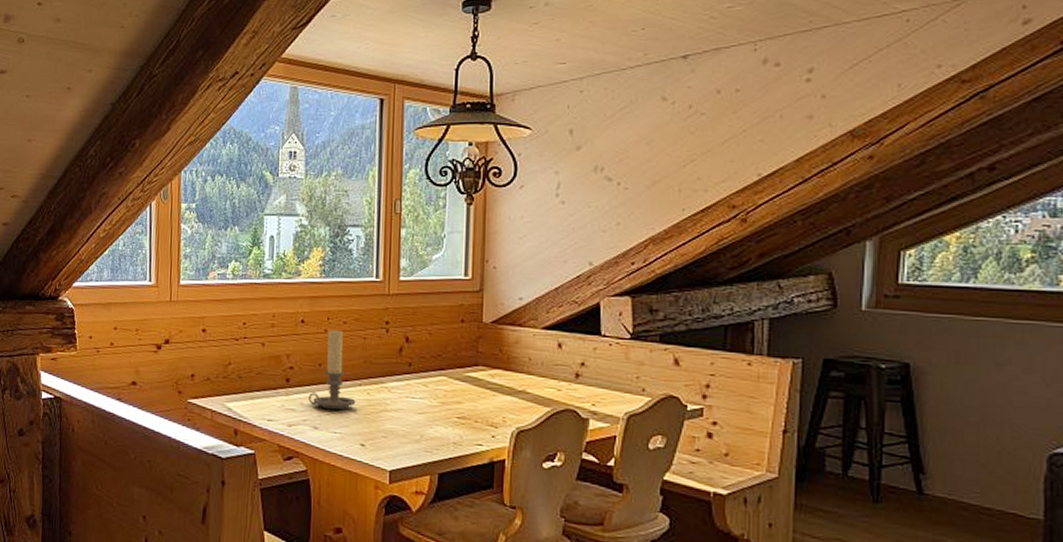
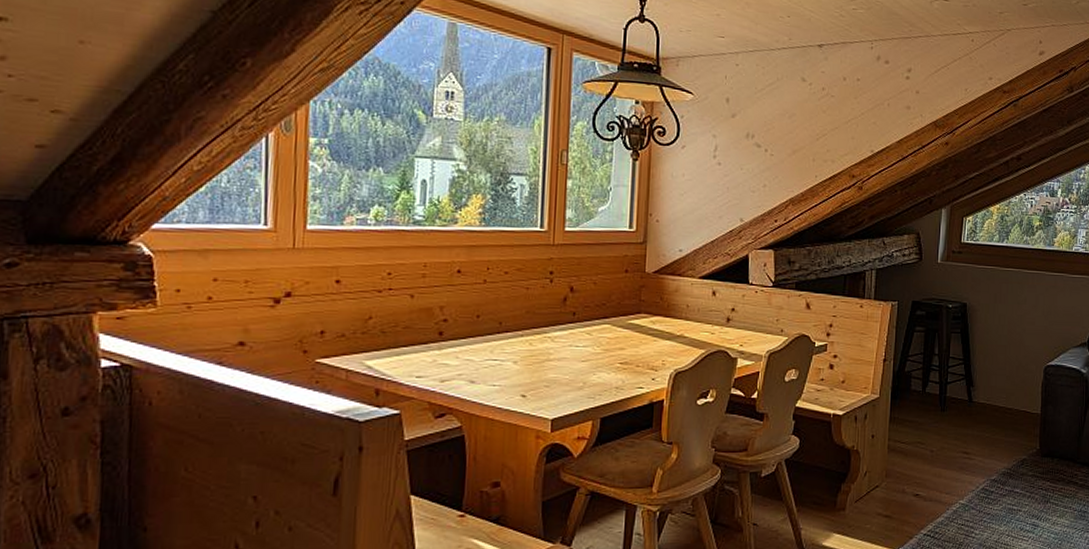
candle holder: present [308,330,356,410] -> none [464,280,517,362]

